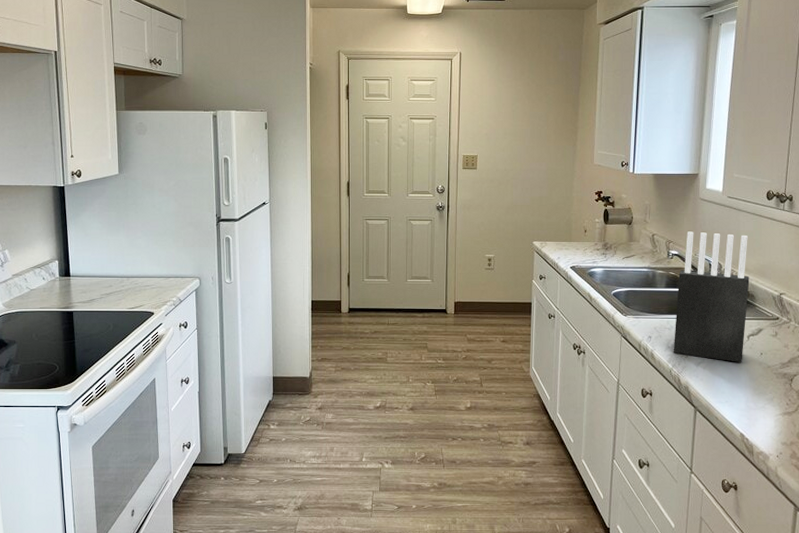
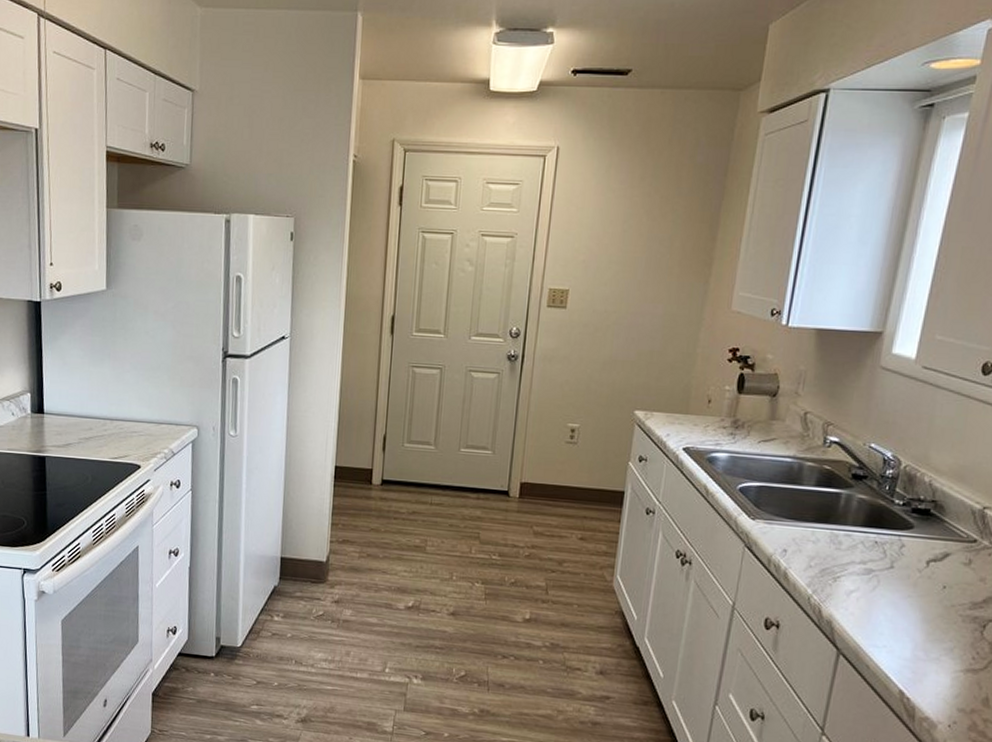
knife block: present [673,231,750,362] -> none [815,411,946,596]

